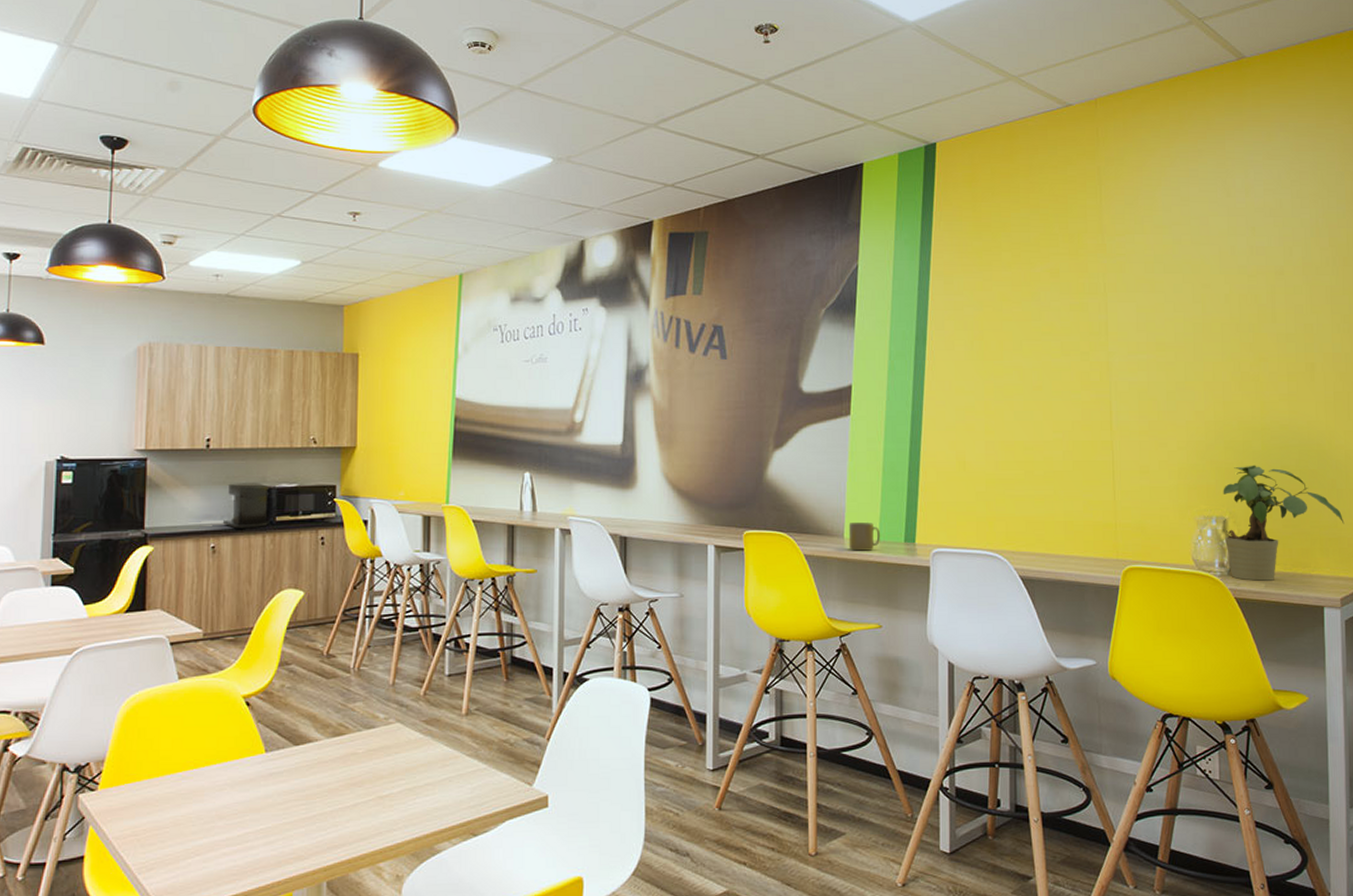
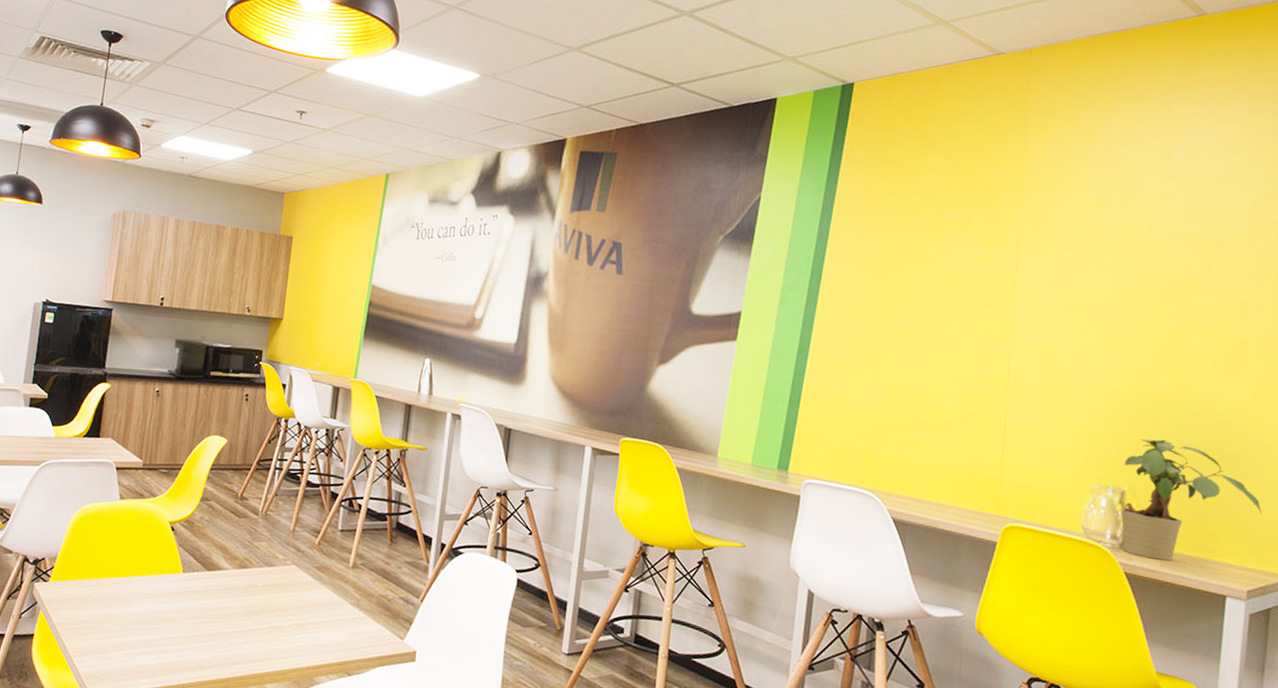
mug: present [848,521,880,551] -> none [721,443,754,473]

